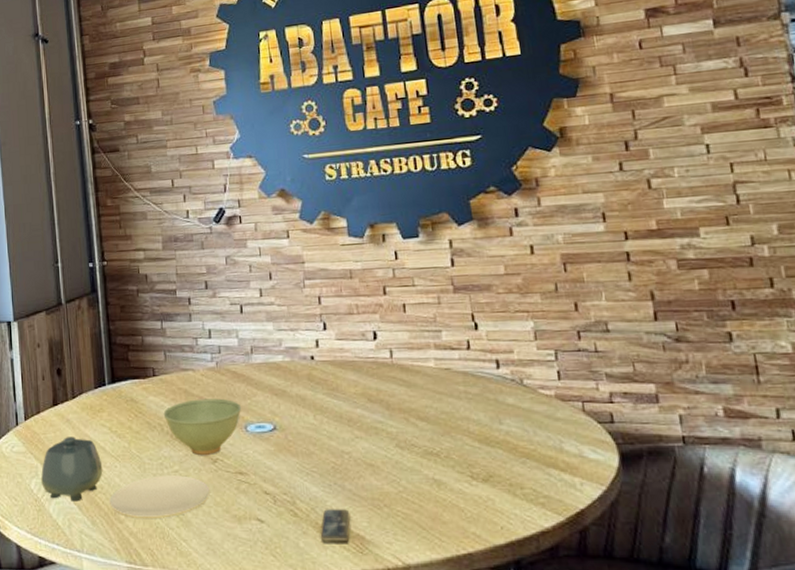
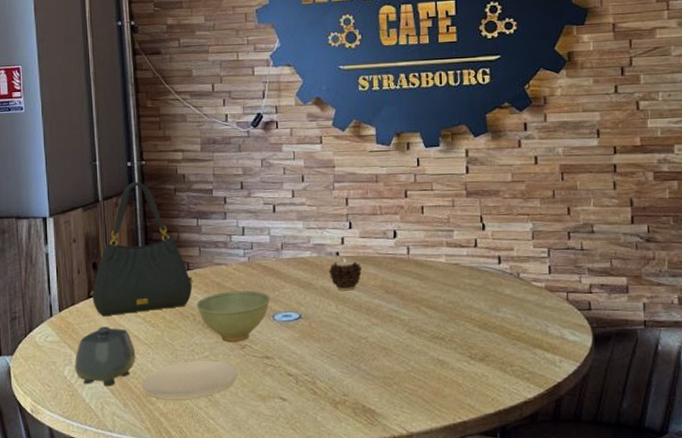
handbag: none [55,283,160,426] -> present [90,182,194,317]
candle: none [303,362,341,400] -> present [328,257,363,291]
mobile phone: present [320,509,351,543] -> none [336,387,364,416]

